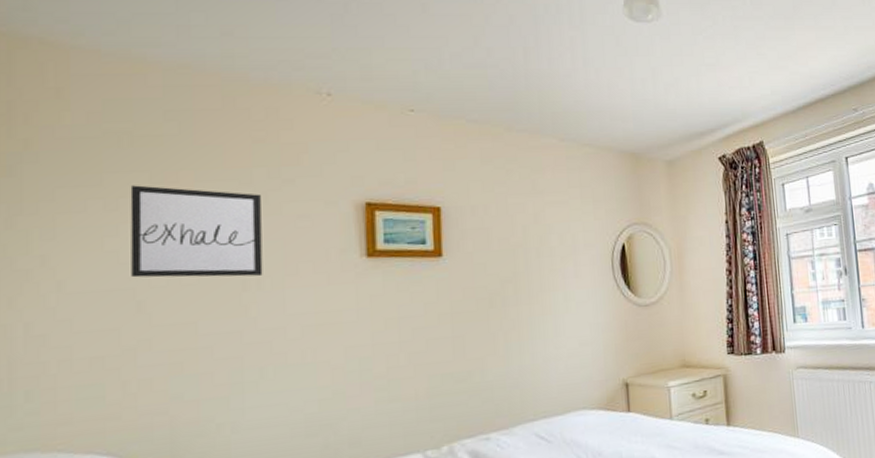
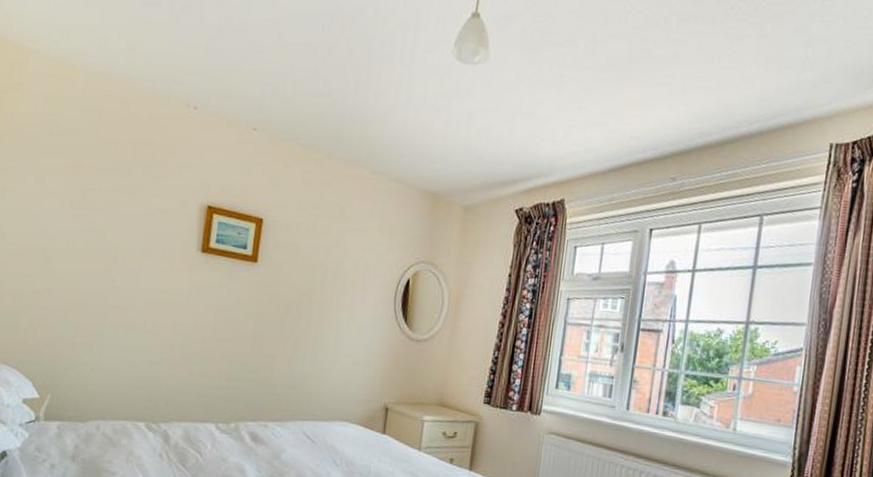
wall art: present [130,185,263,278] -> none [45,166,135,253]

